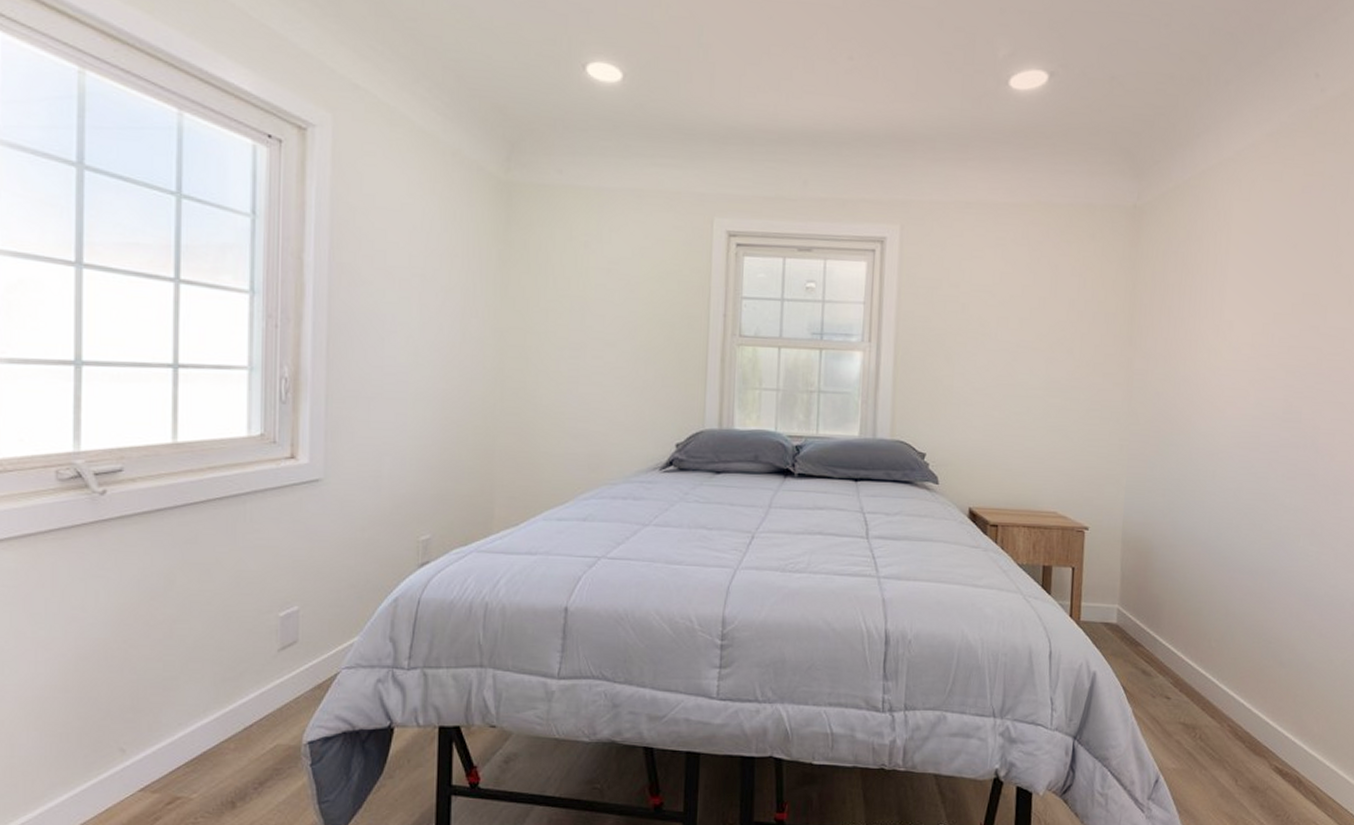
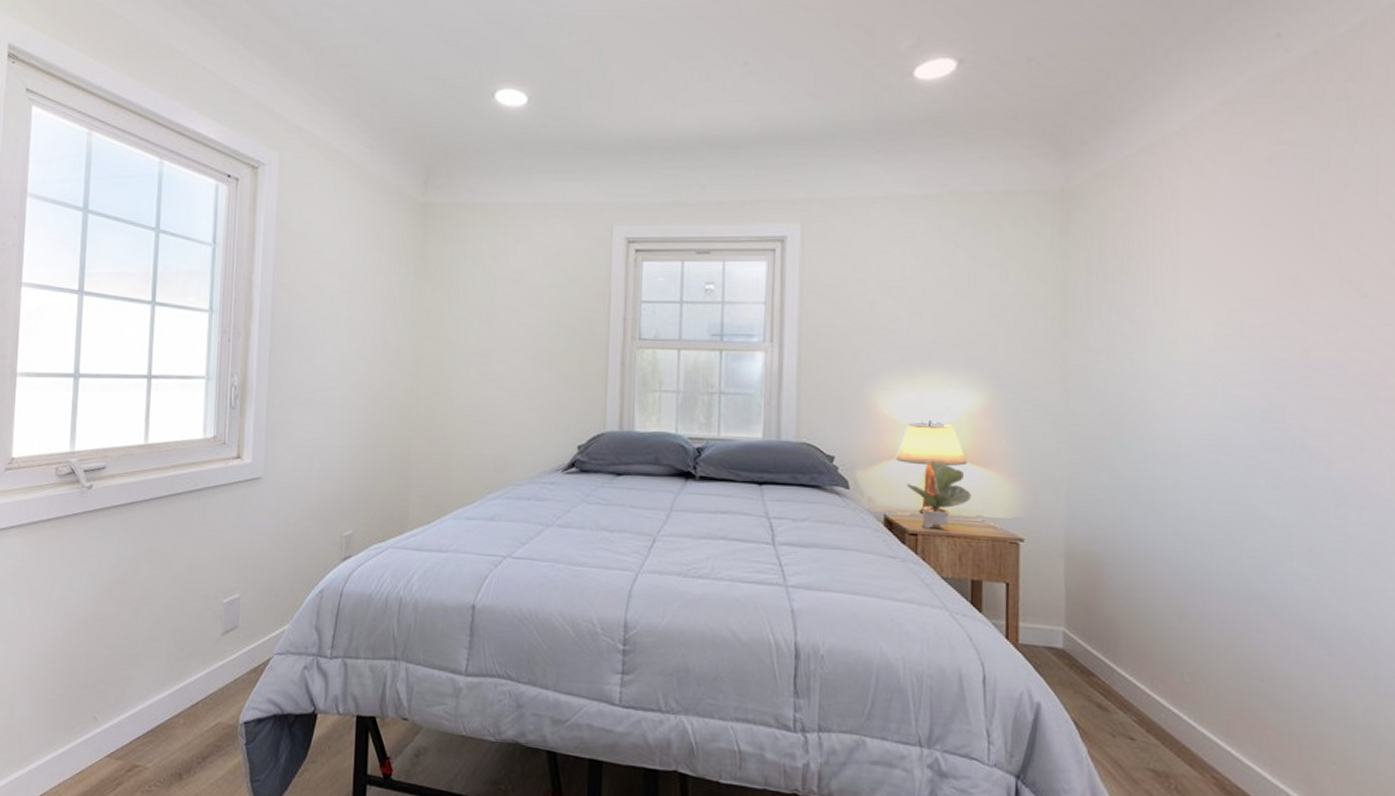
table lamp: none [981,419,1043,508] -> present [896,420,967,515]
potted plant: none [990,456,1046,521] -> present [907,460,972,530]

